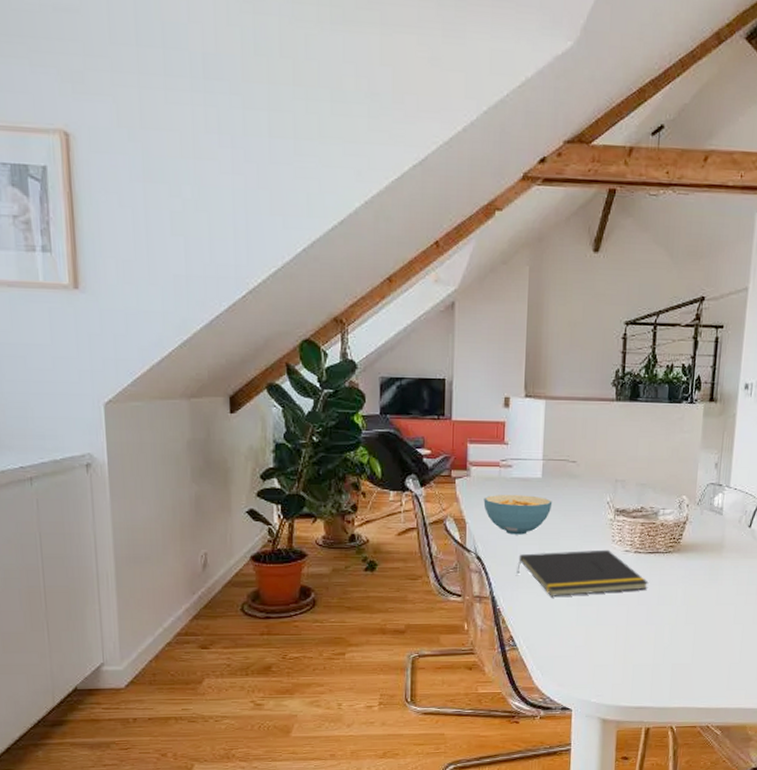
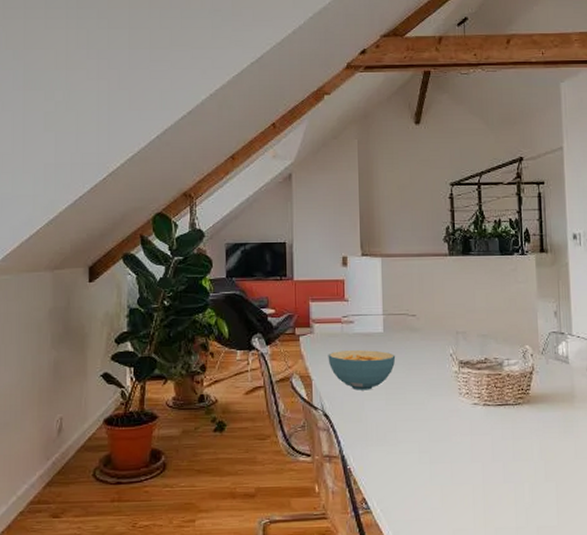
notepad: present [517,549,649,596] -> none [365,403,502,454]

